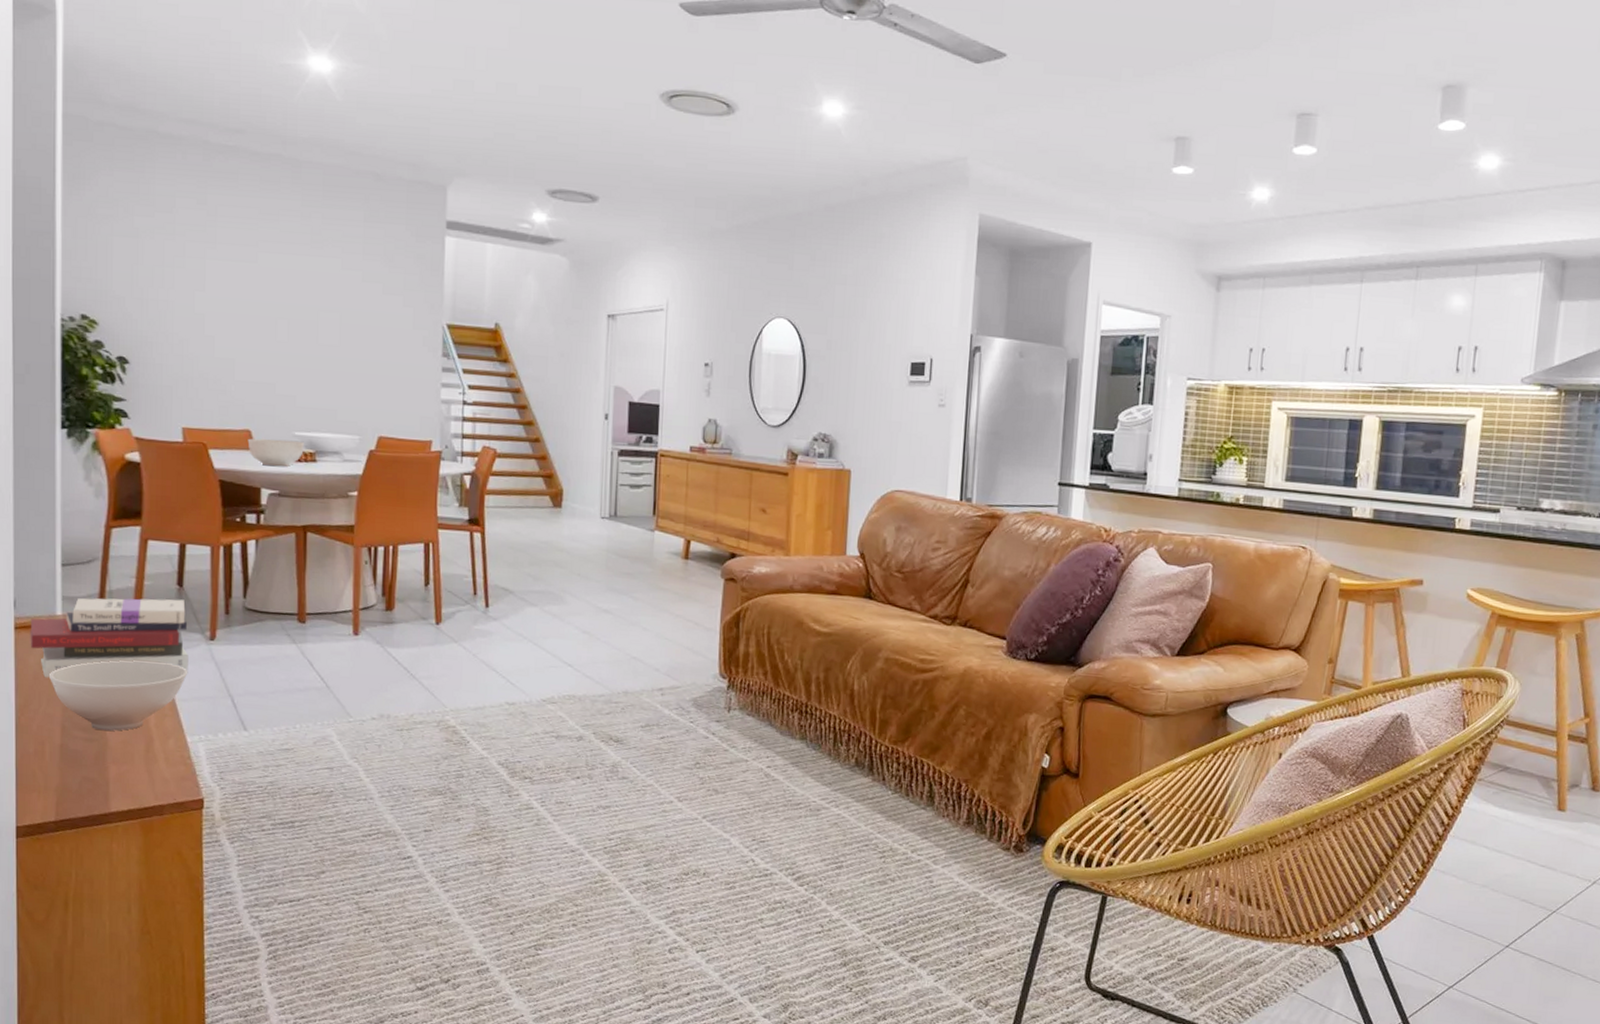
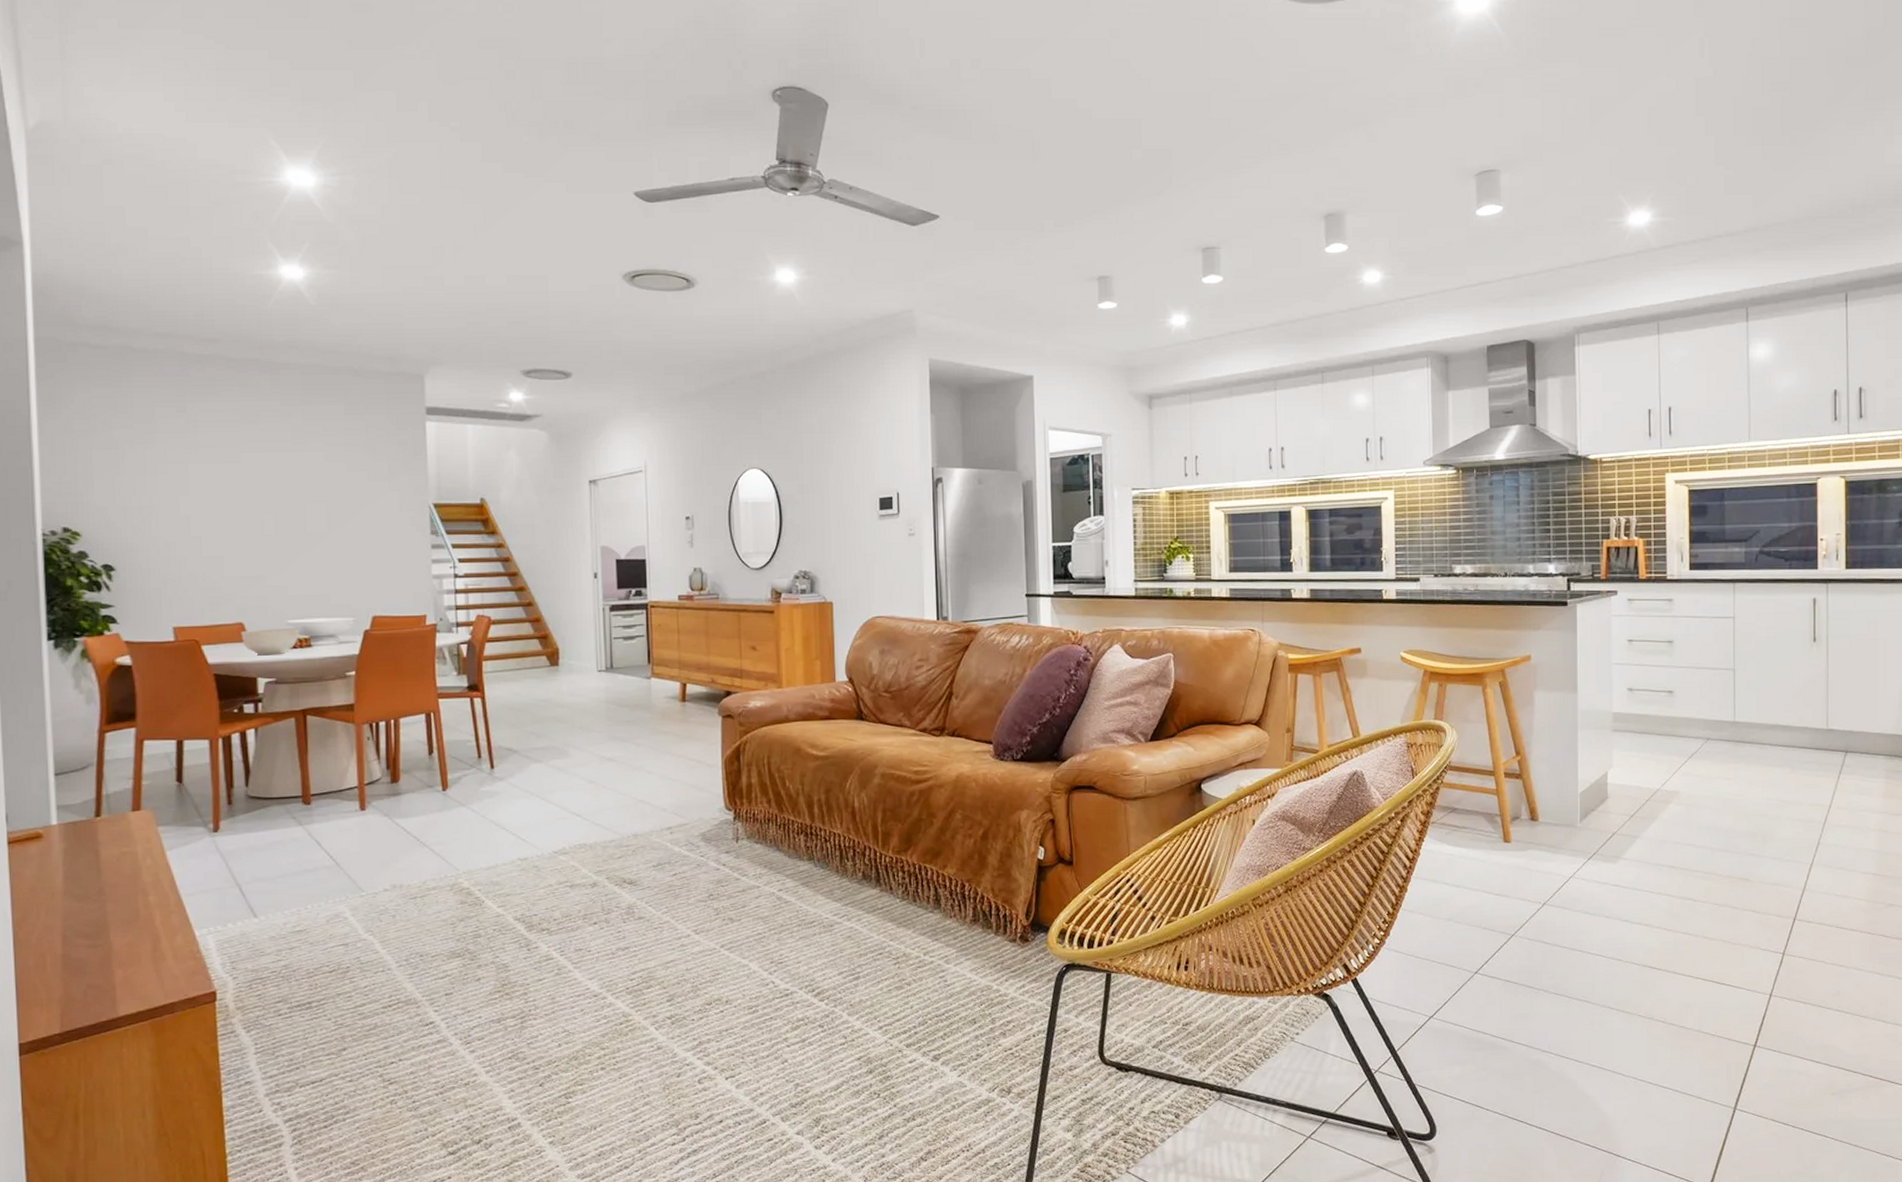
books: present [30,598,189,678] -> none [24,795,193,889]
bowl: present [48,660,188,731] -> none [46,859,193,936]

